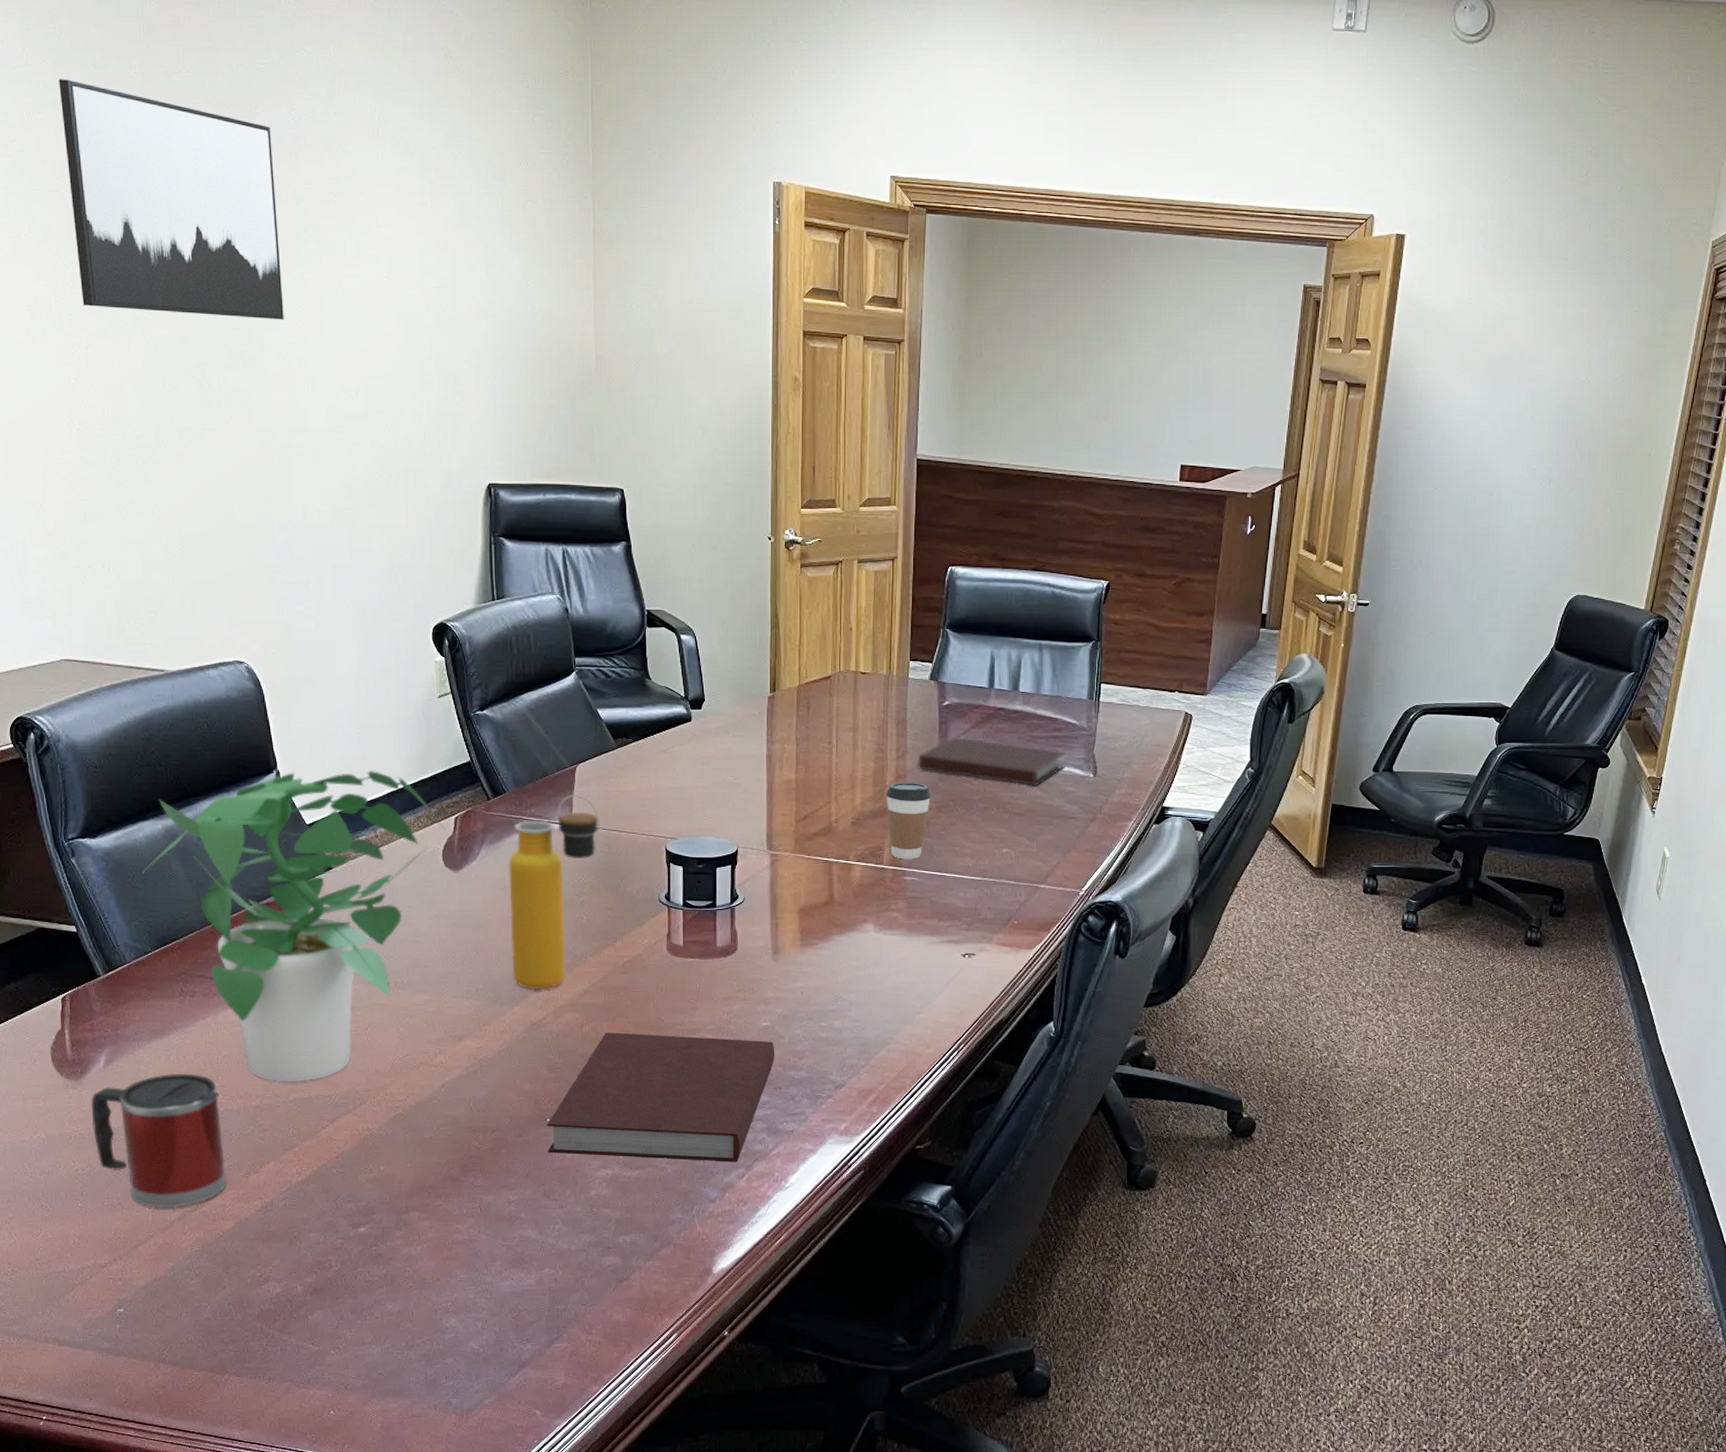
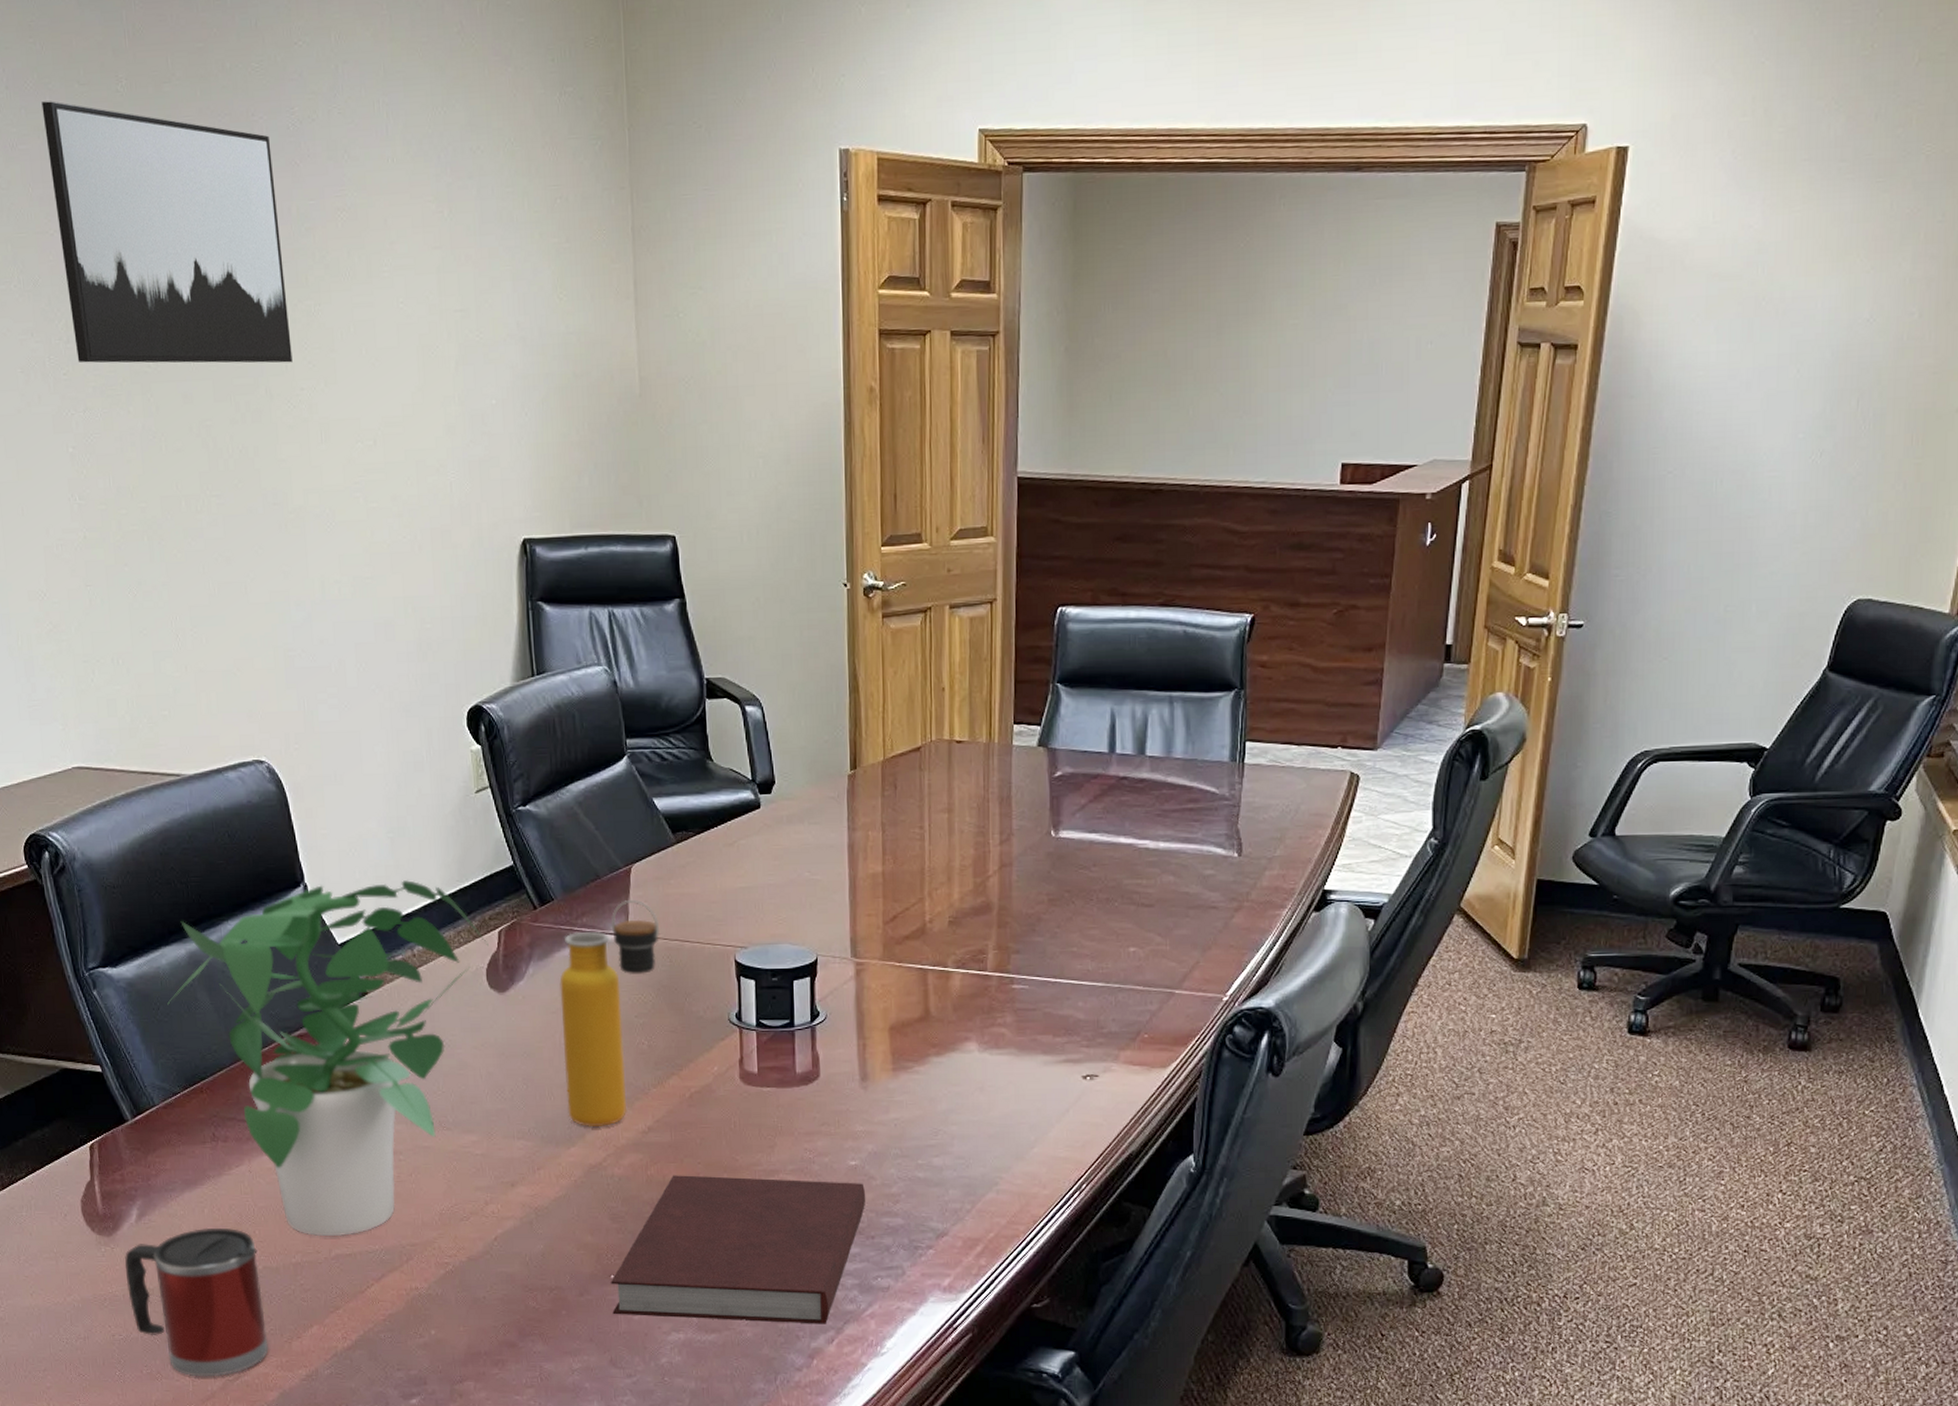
coffee cup: present [886,783,932,860] -> none [988,871,1043,964]
notebook: present [918,736,1066,787] -> none [1025,813,1204,871]

